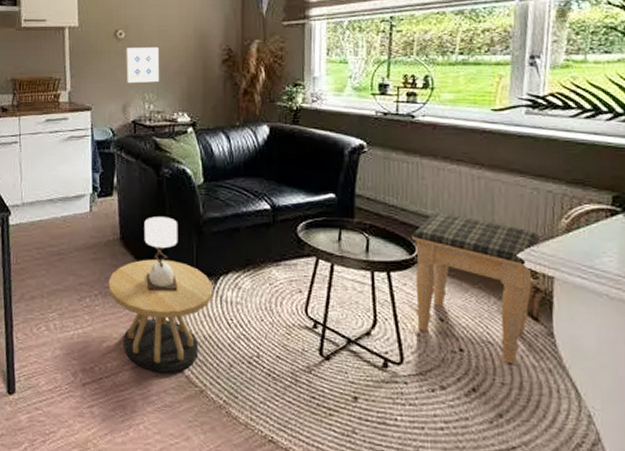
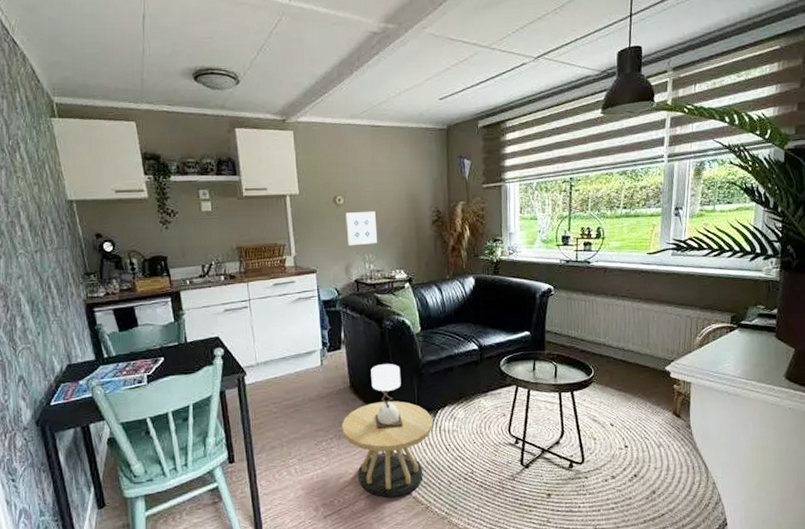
footstool: present [412,213,540,365] -> none [589,340,682,453]

